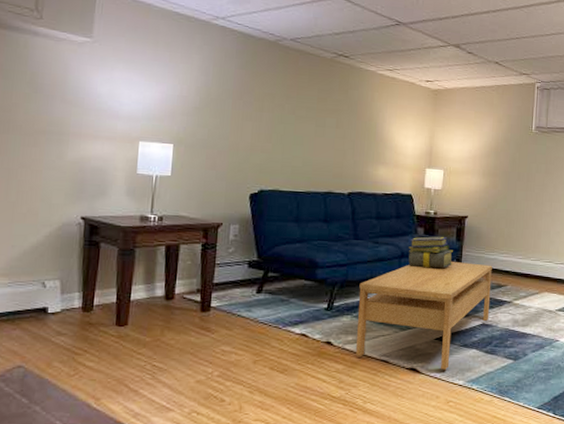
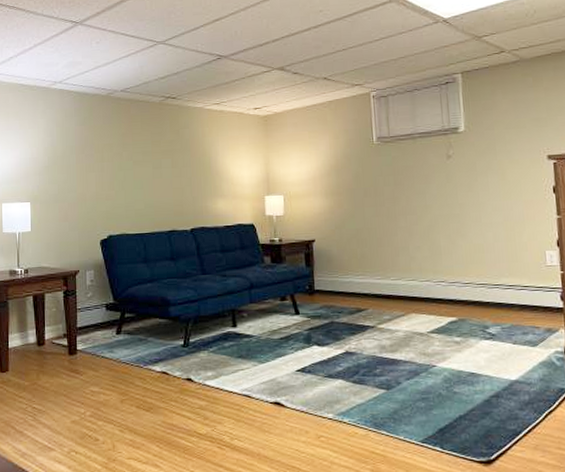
coffee table: present [356,261,492,370] -> none [212,287,353,403]
stack of books: present [408,236,453,268] -> none [257,264,306,298]

